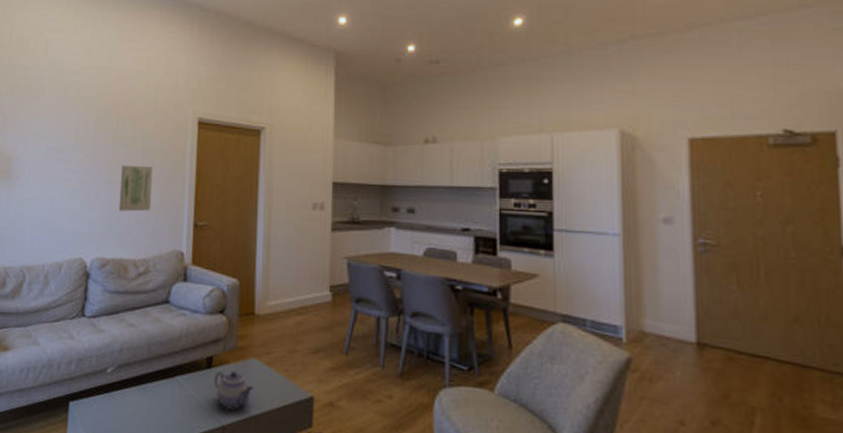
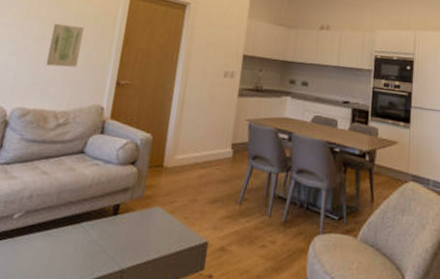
teapot: present [213,371,253,410] -> none [118,218,155,254]

